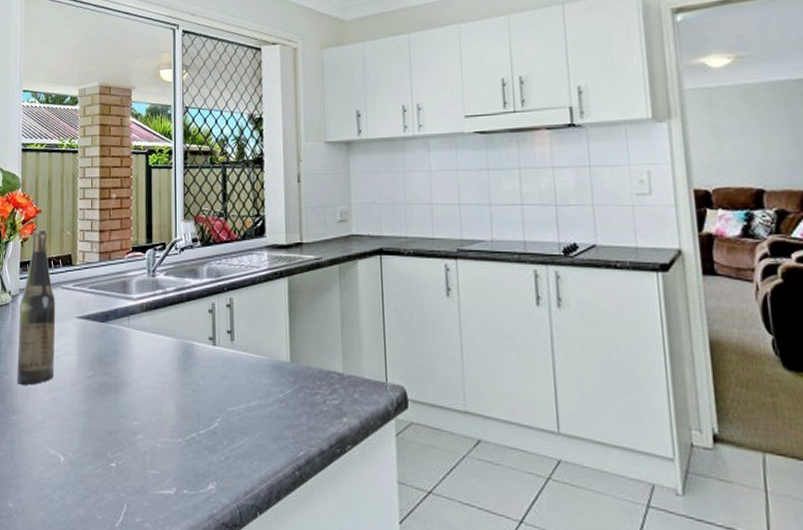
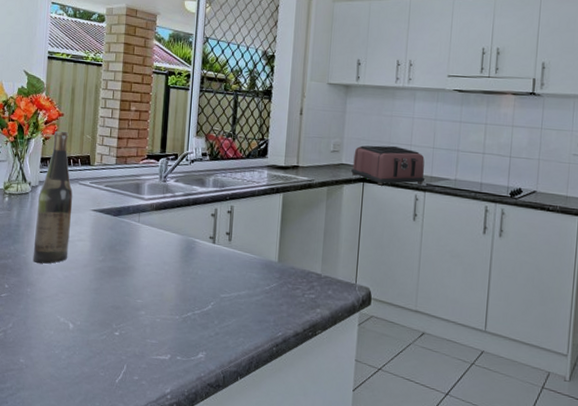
toaster: none [365,206,454,257] -> present [351,145,425,186]

